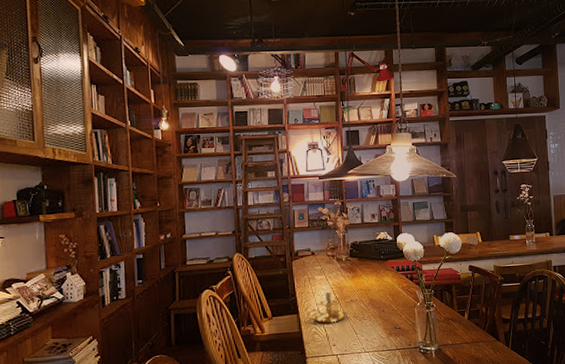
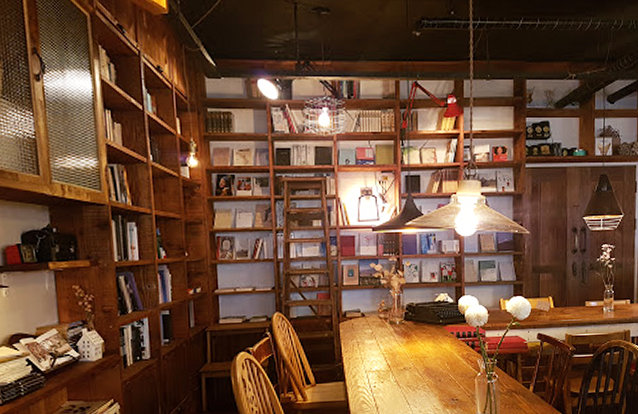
candle holder: present [306,283,347,324] -> none [353,348,400,393]

